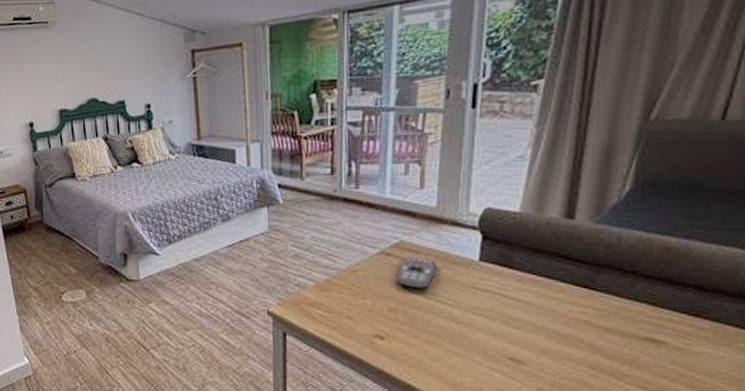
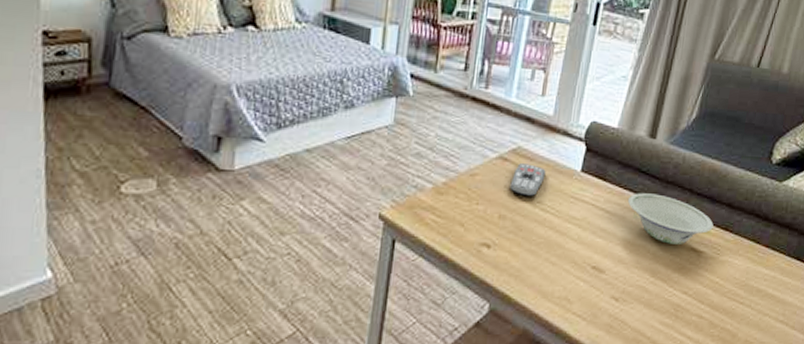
bowl: none [545,279,676,335] -> present [627,193,714,246]

